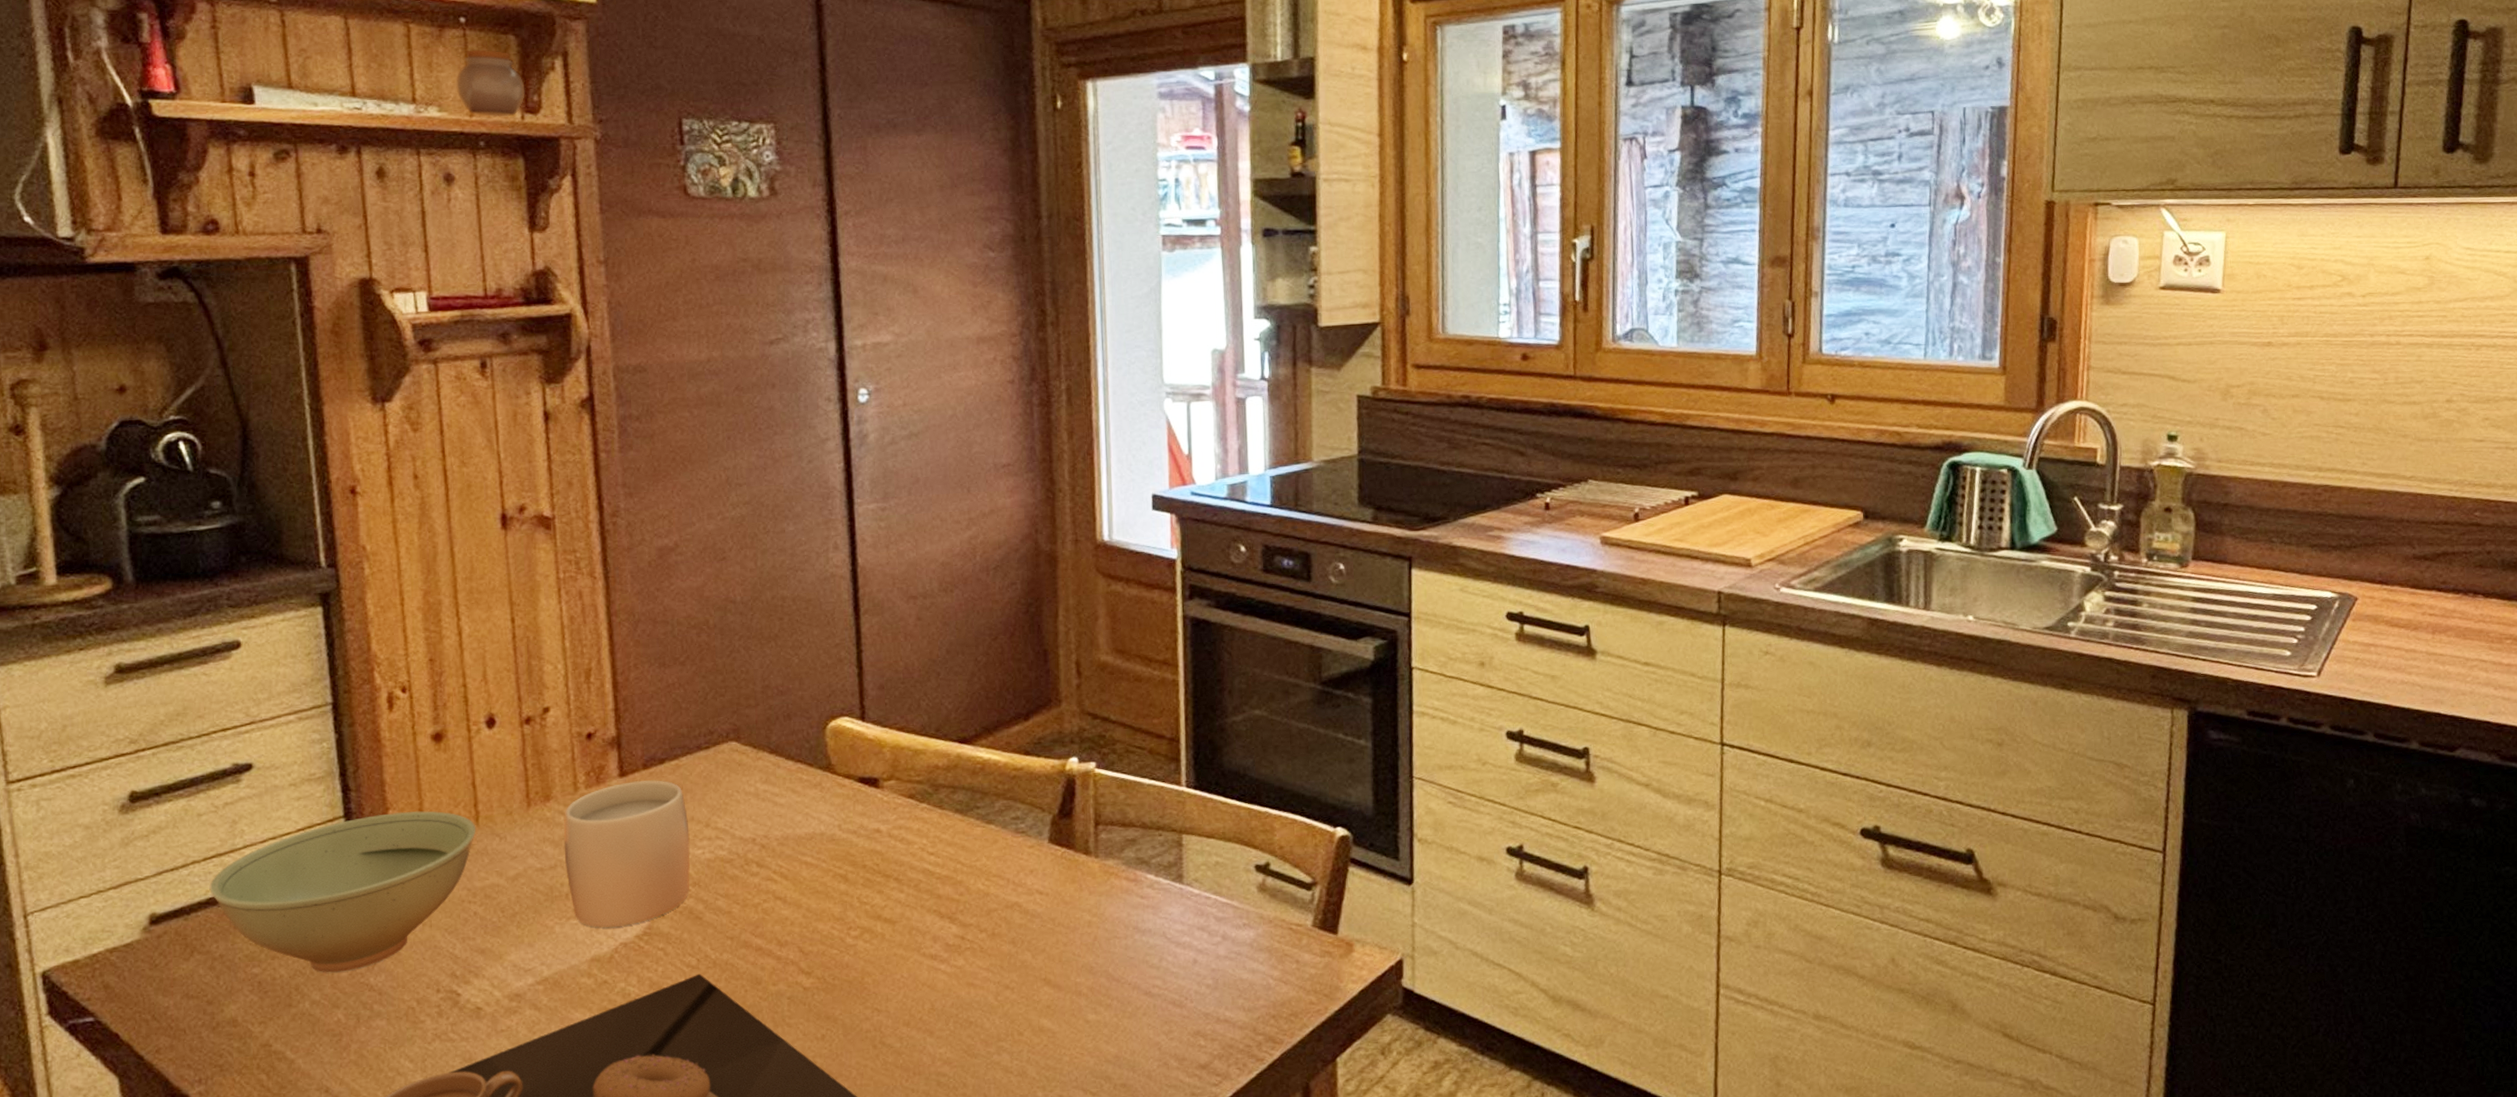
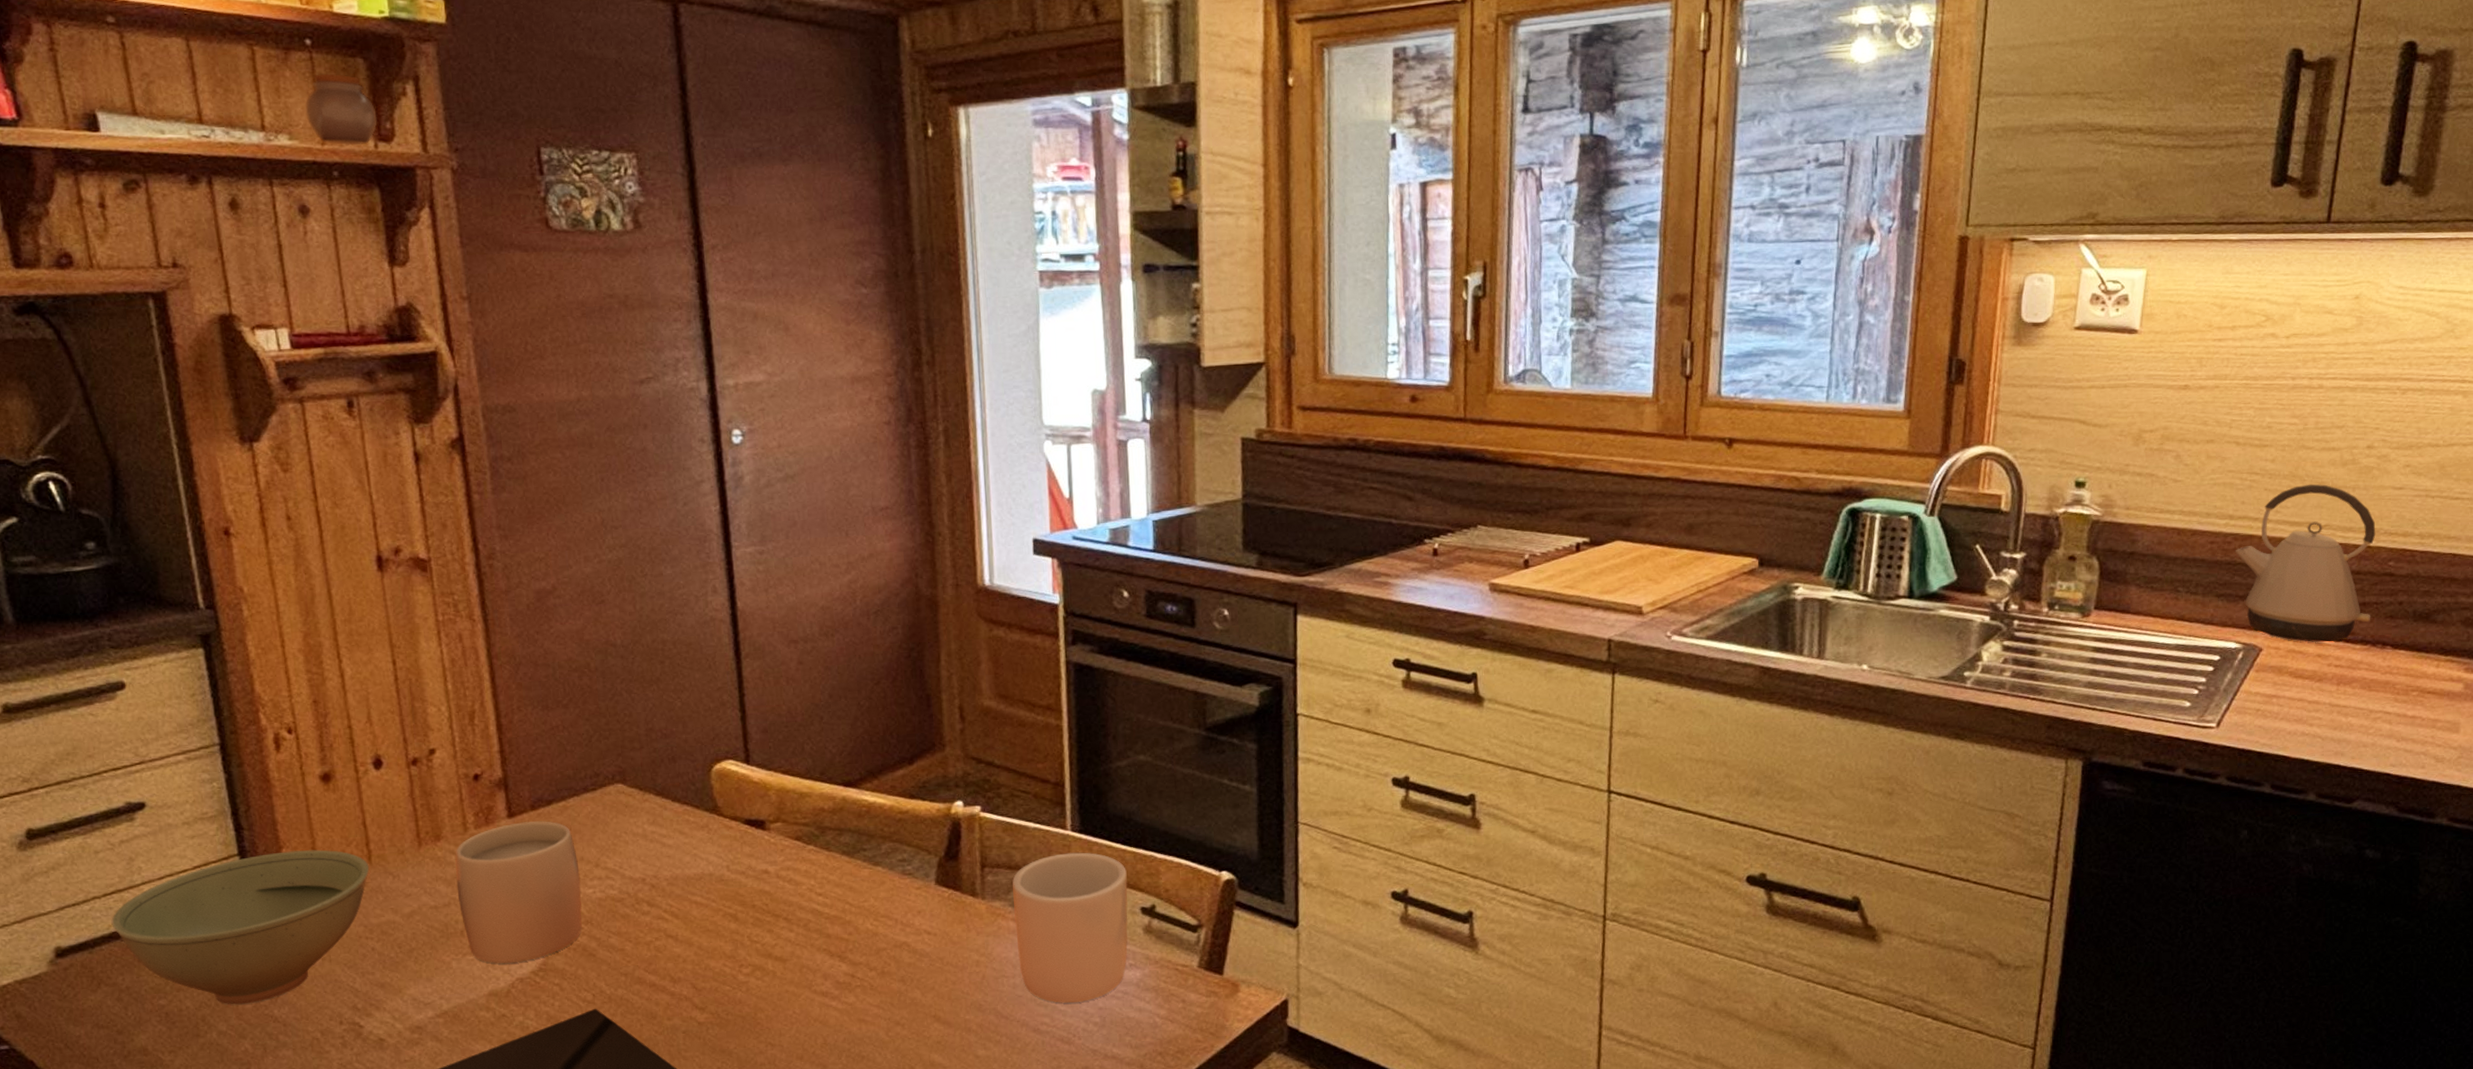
mug: none [1125,808,1242,965] -> present [1012,852,1128,1003]
kettle: none [2325,436,2461,591] -> present [2235,484,2376,642]

